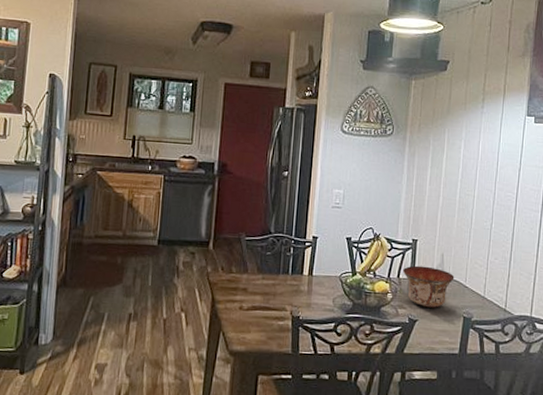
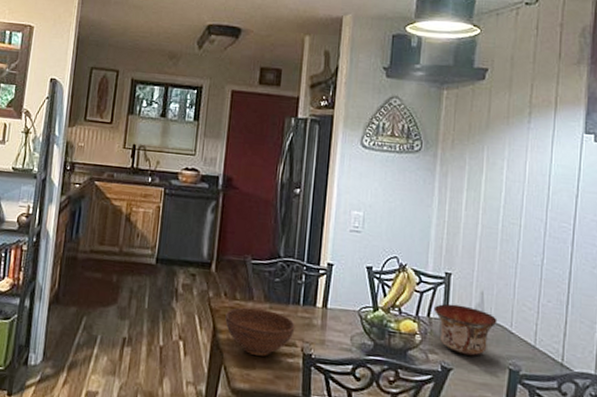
bowl: none [223,279,285,321] -> present [225,307,295,357]

